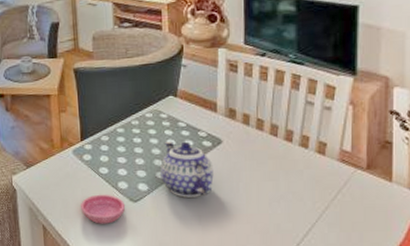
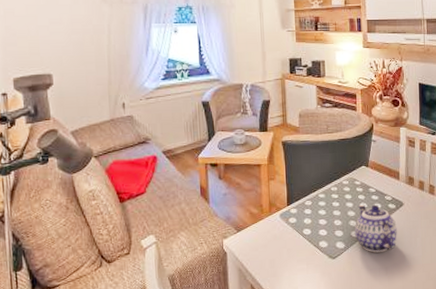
saucer: present [80,194,126,224] -> none [285,252,326,281]

